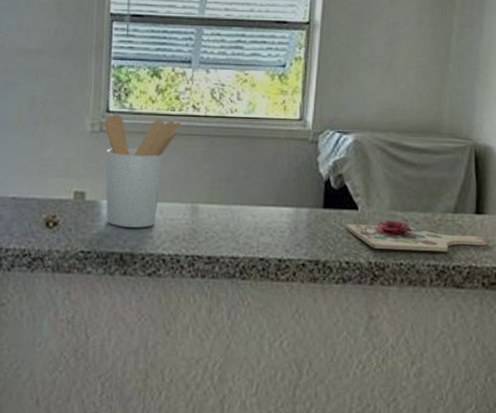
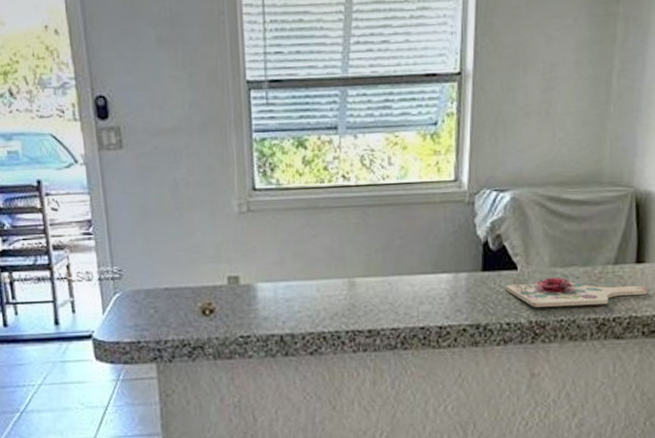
utensil holder: present [104,114,181,228] -> none [251,191,332,309]

